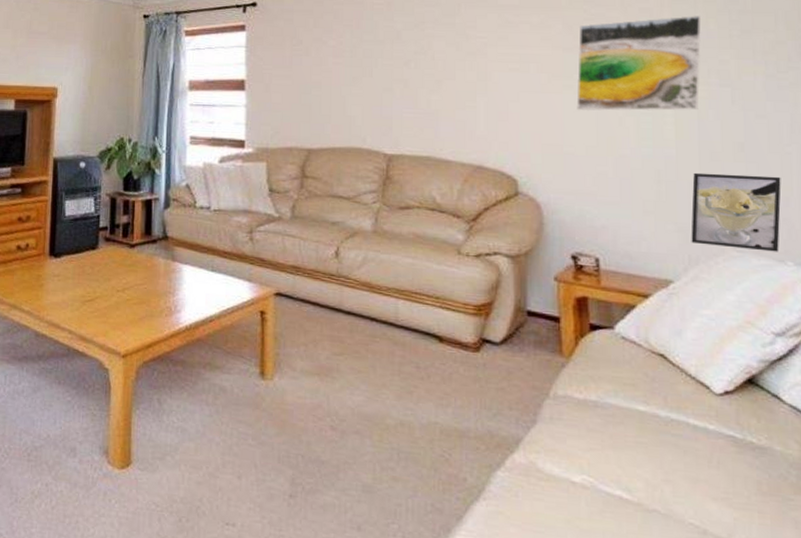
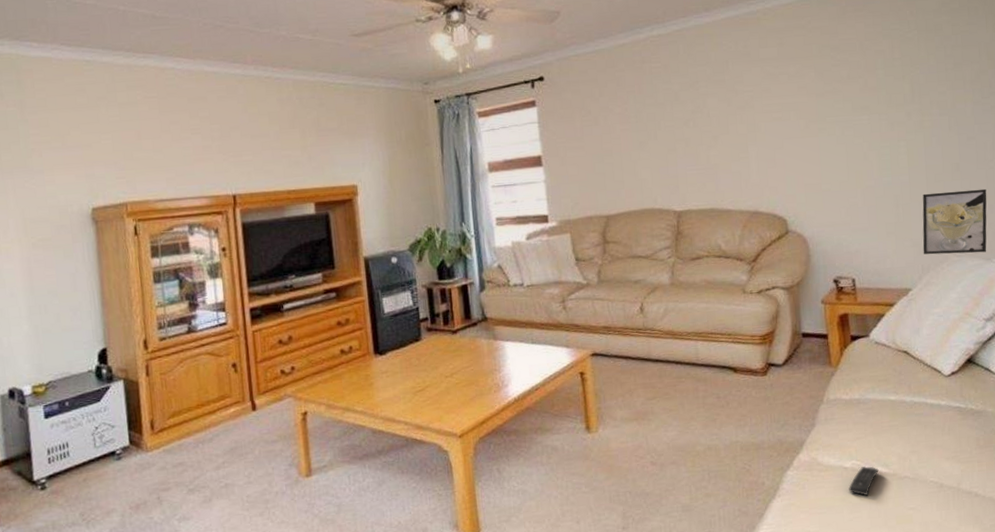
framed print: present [576,15,702,111] -> none [827,53,925,150]
remote control: none [576,485,618,524] -> present [849,465,879,496]

